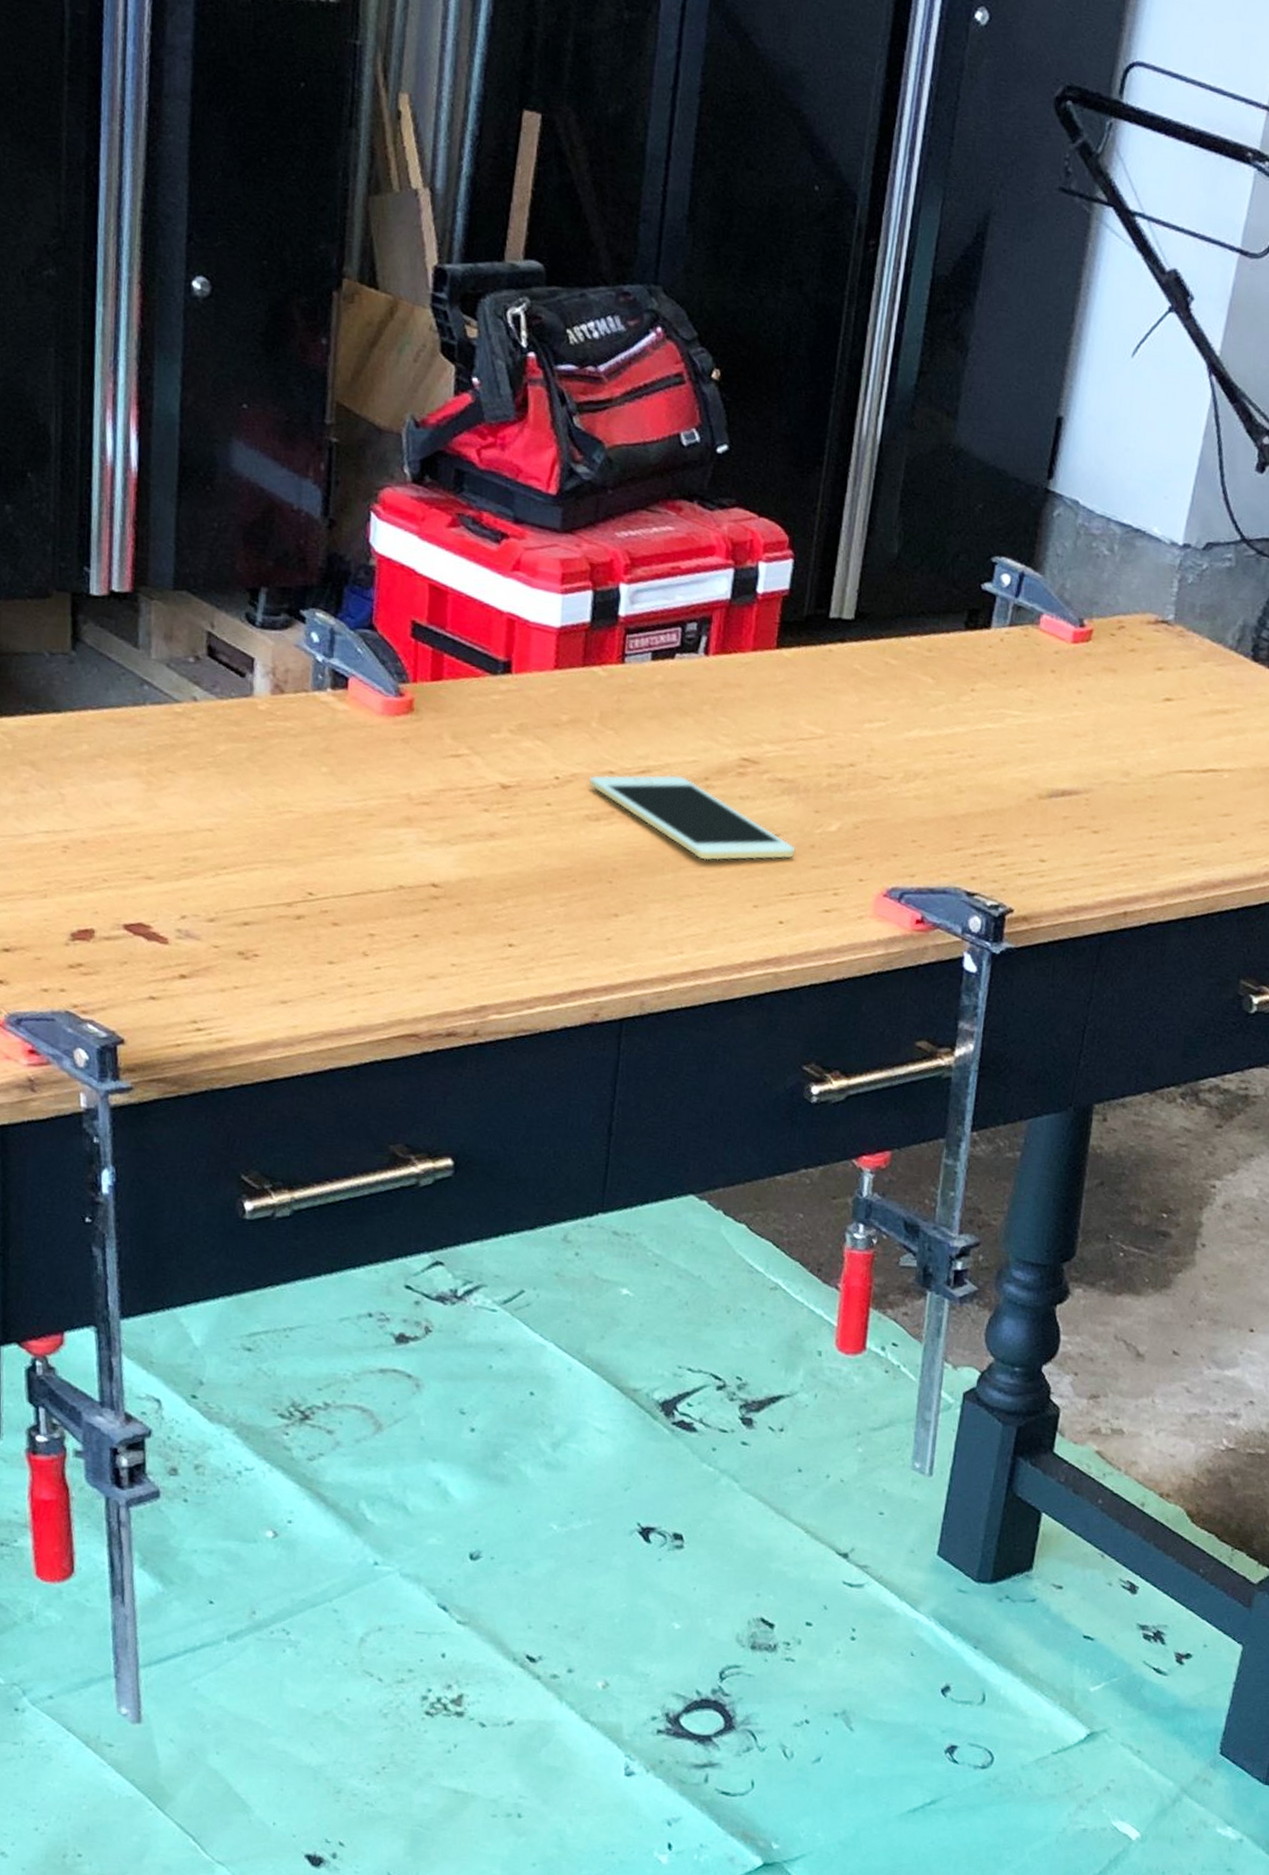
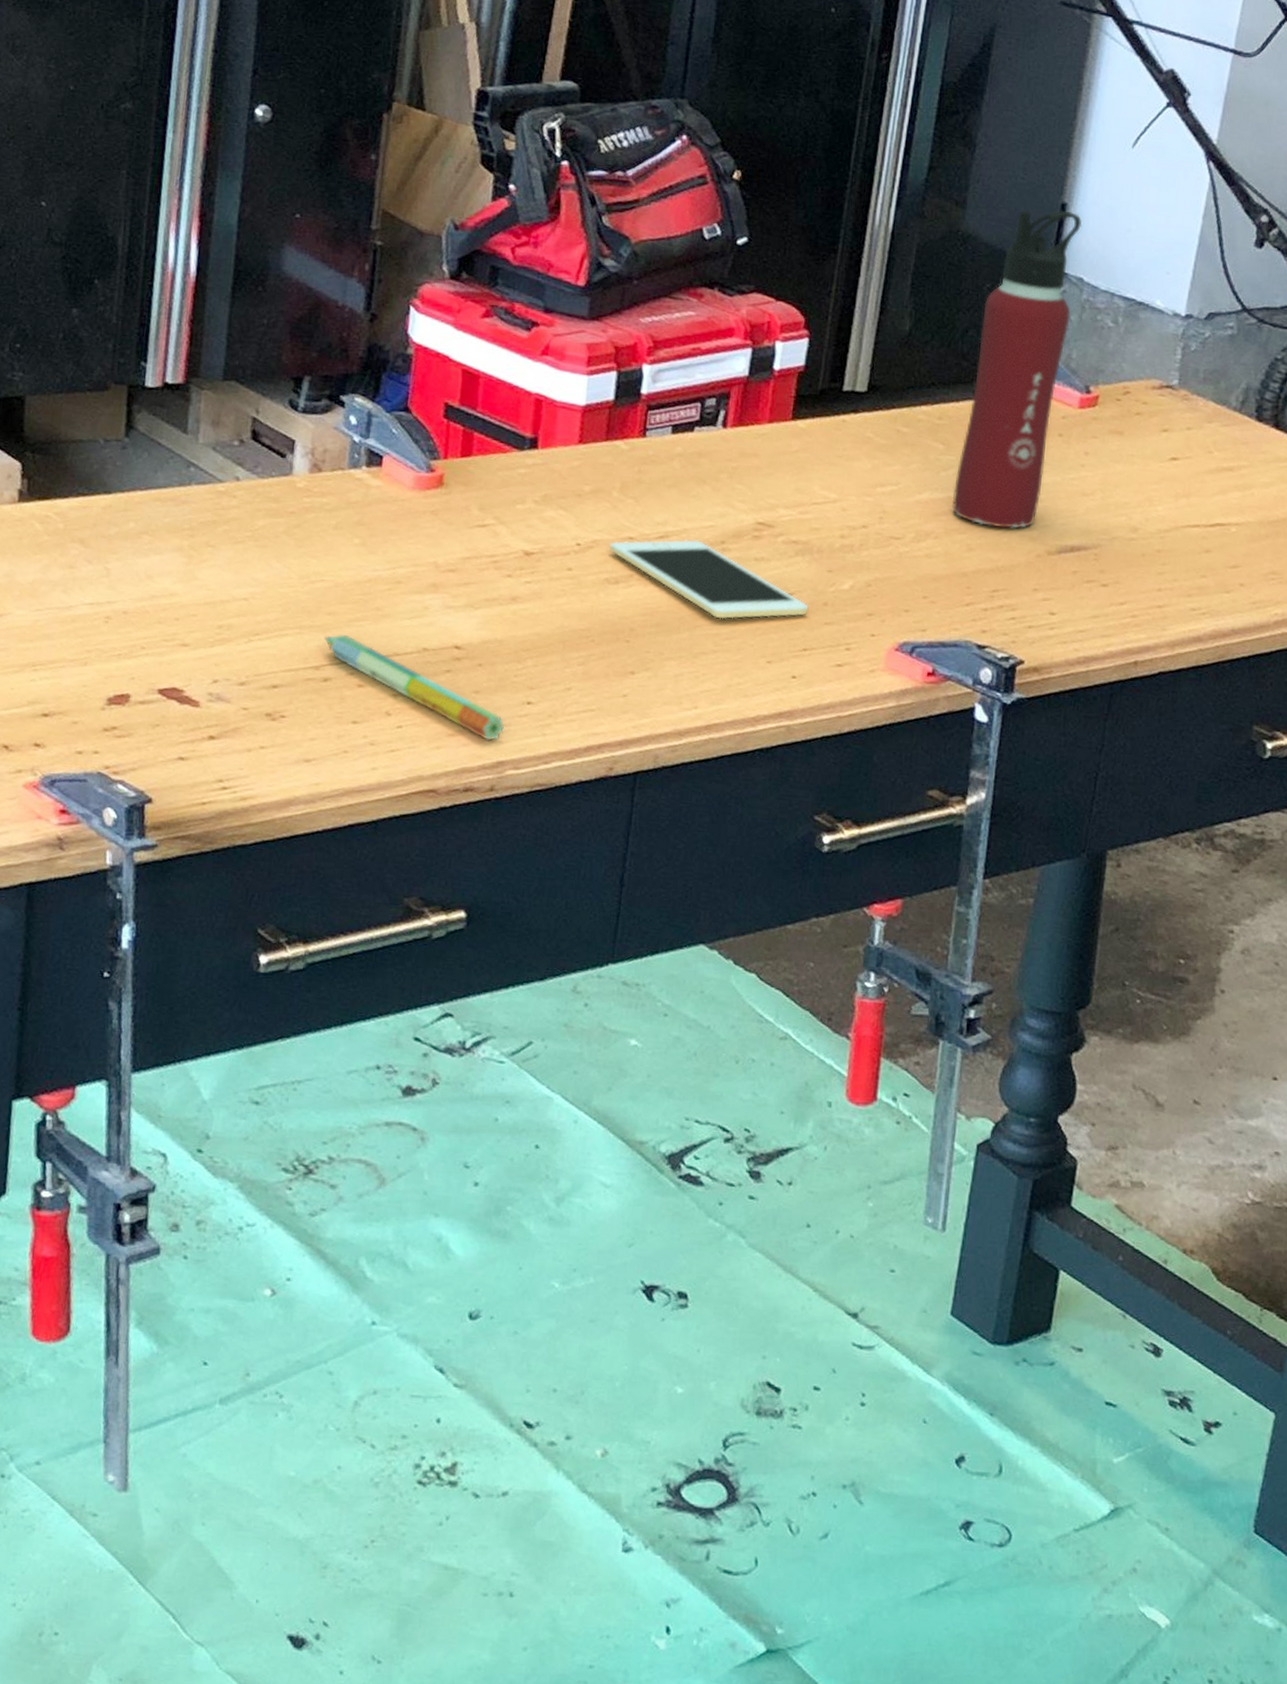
pencil: none [295,869,487,984] -> present [324,634,505,741]
water bottle: none [941,422,1079,771] -> present [952,209,1083,529]

